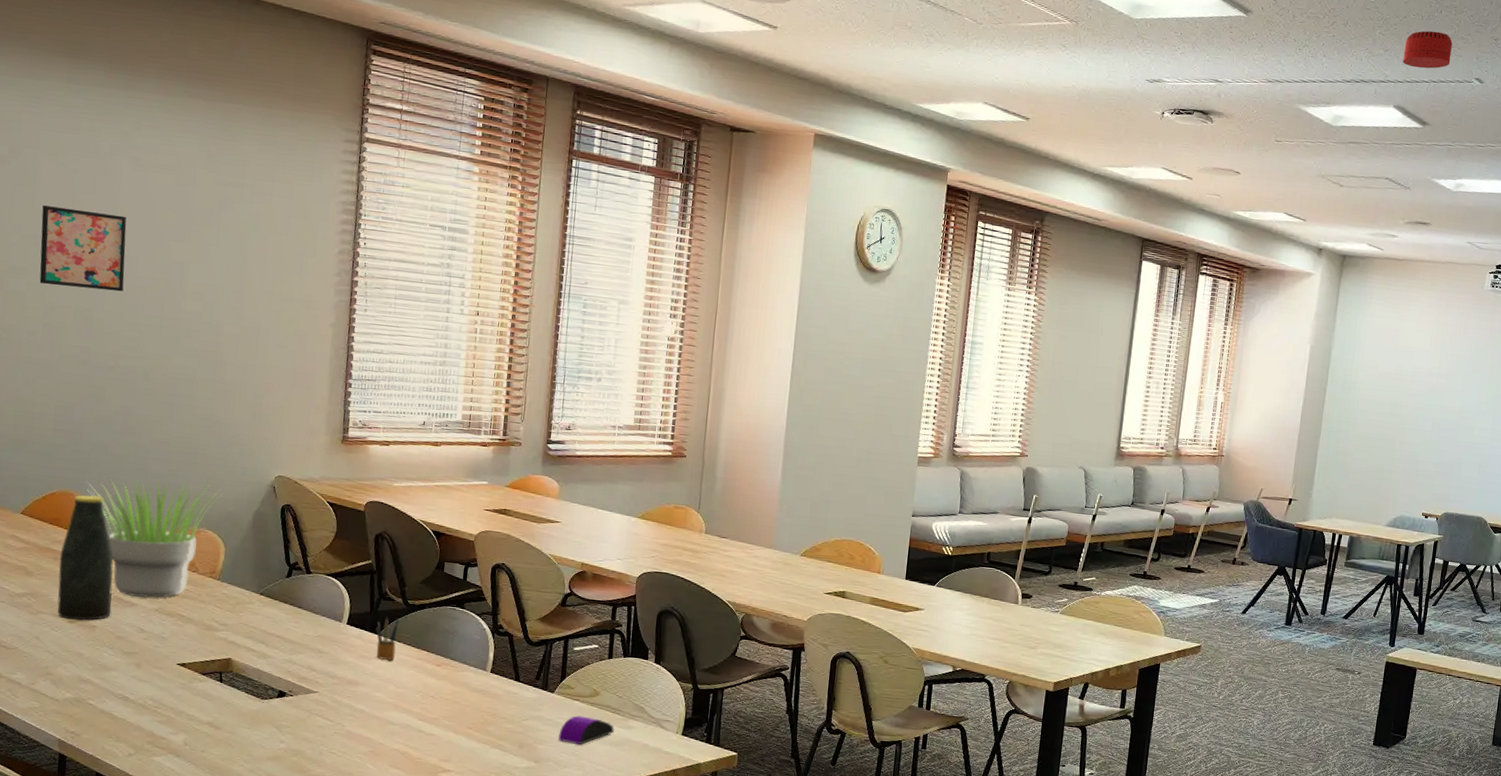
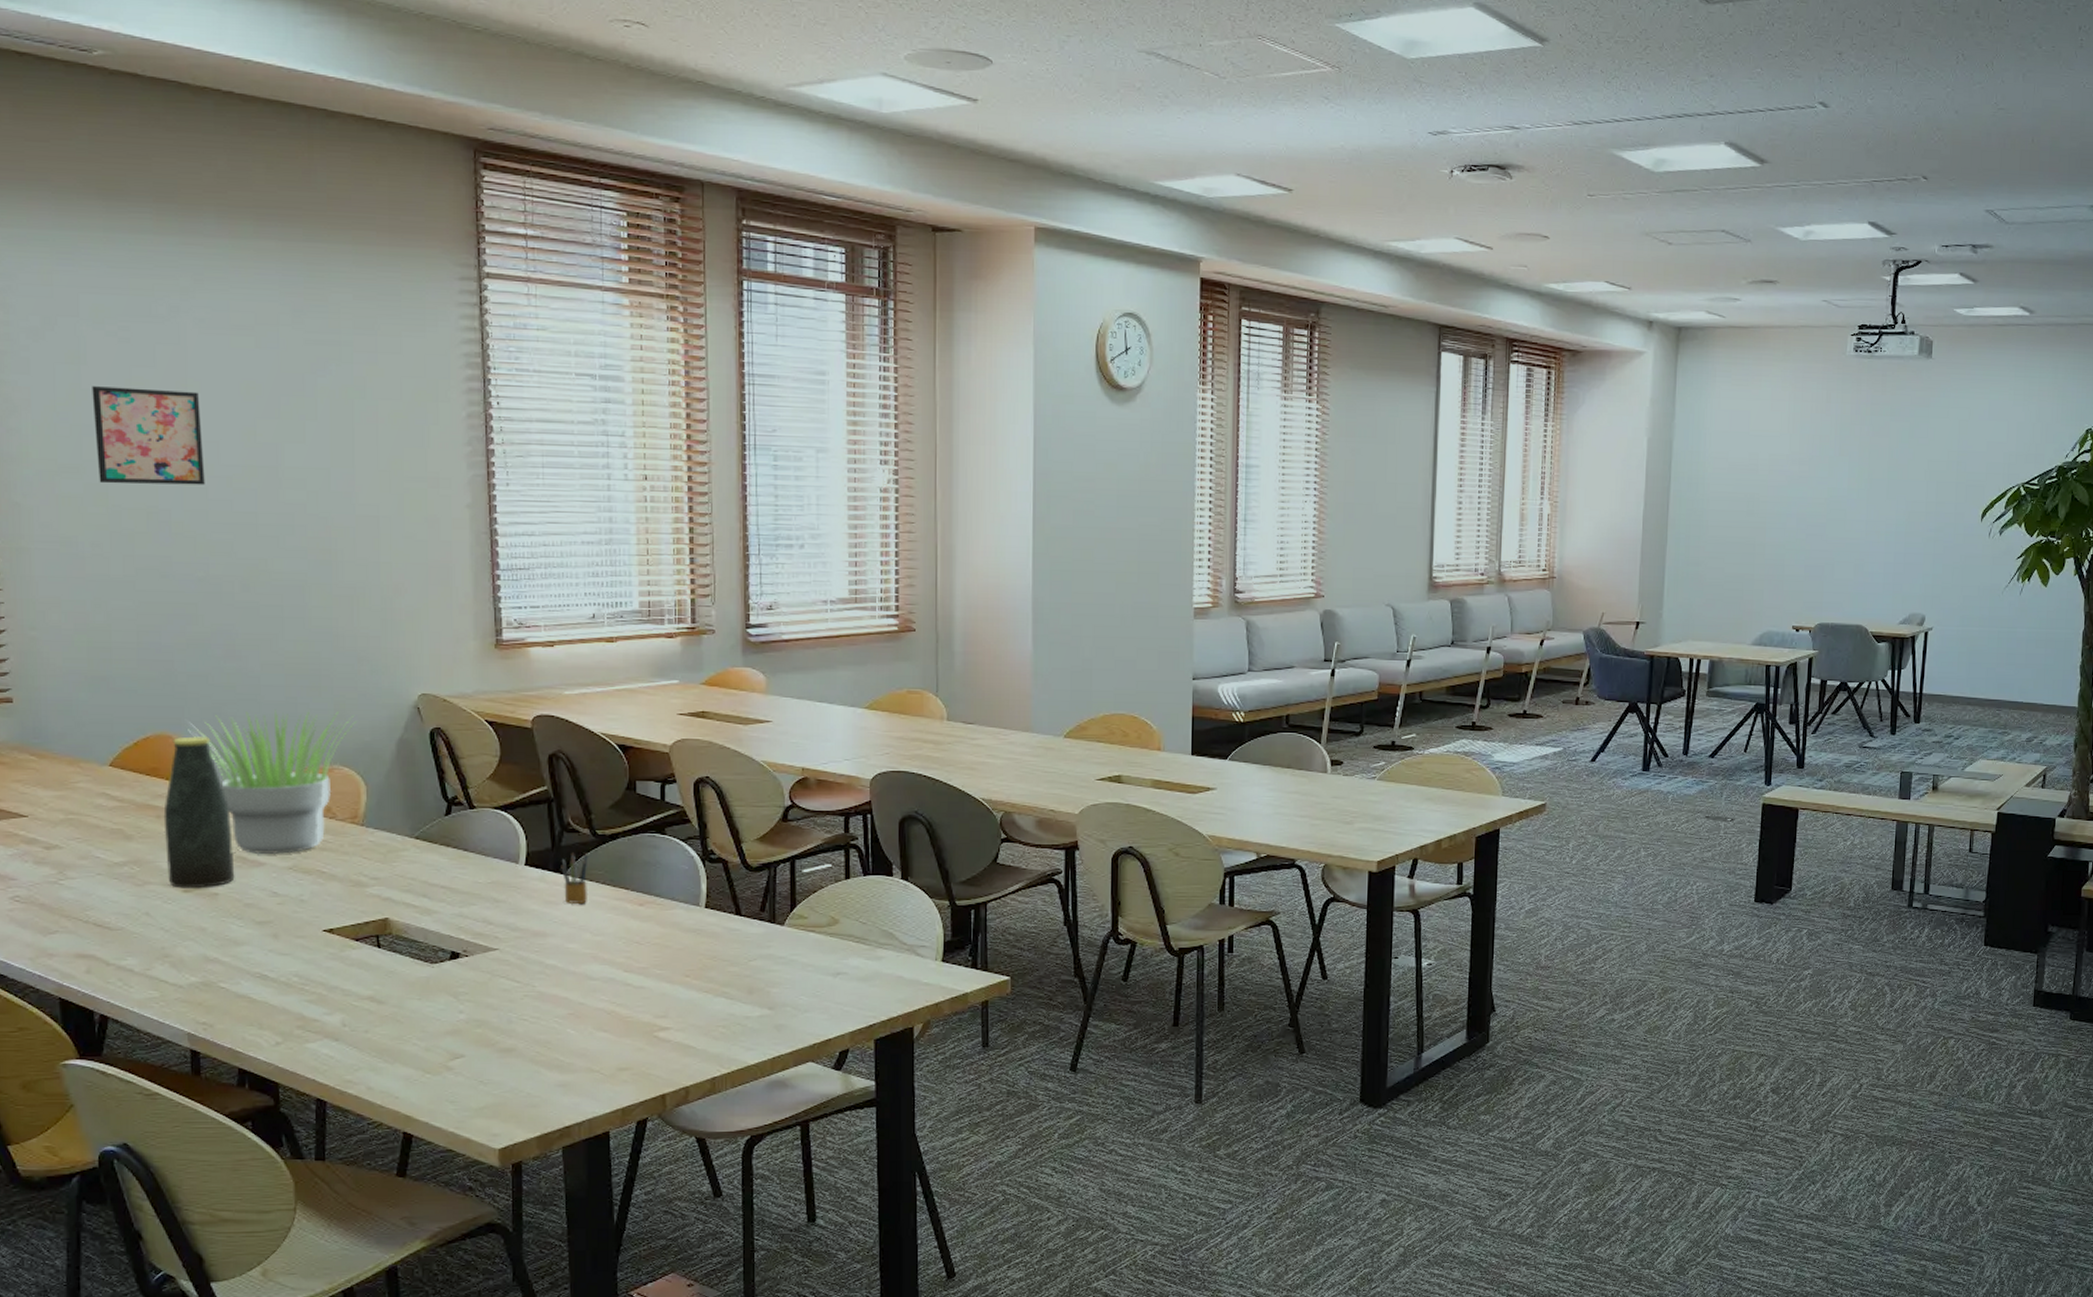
computer mouse: present [558,715,614,745] -> none [794,949,860,983]
smoke detector: present [1403,30,1453,69] -> none [1732,48,1789,95]

